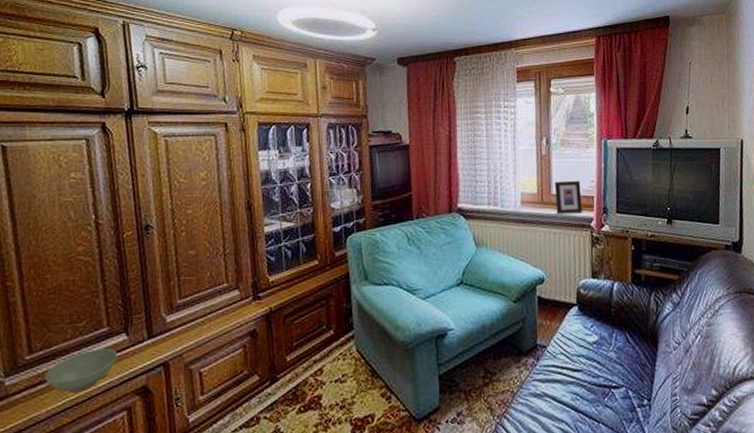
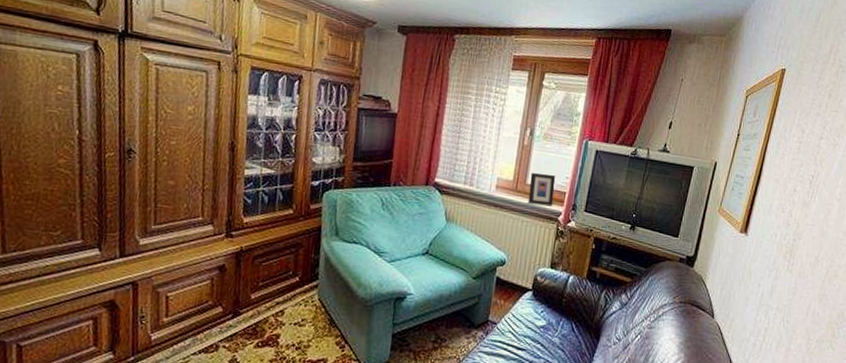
bowl: present [45,348,117,393] -> none [16,259,89,297]

